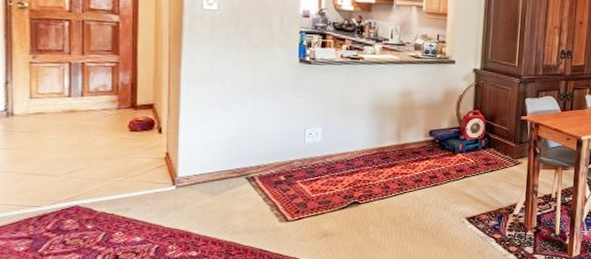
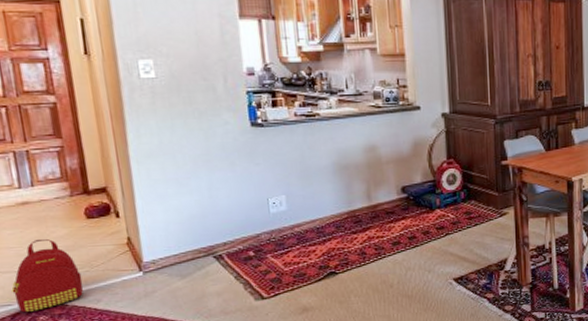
backpack: none [43,147,115,215] -> present [11,239,84,313]

